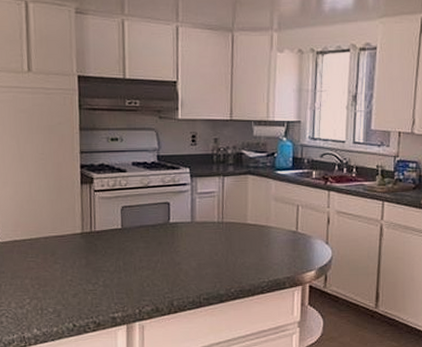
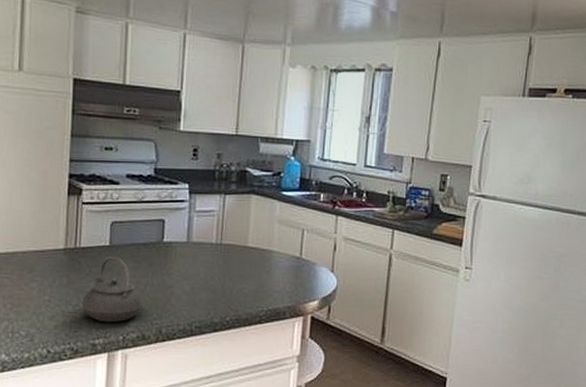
teapot: none [100,237,156,298] -> present [81,256,144,323]

